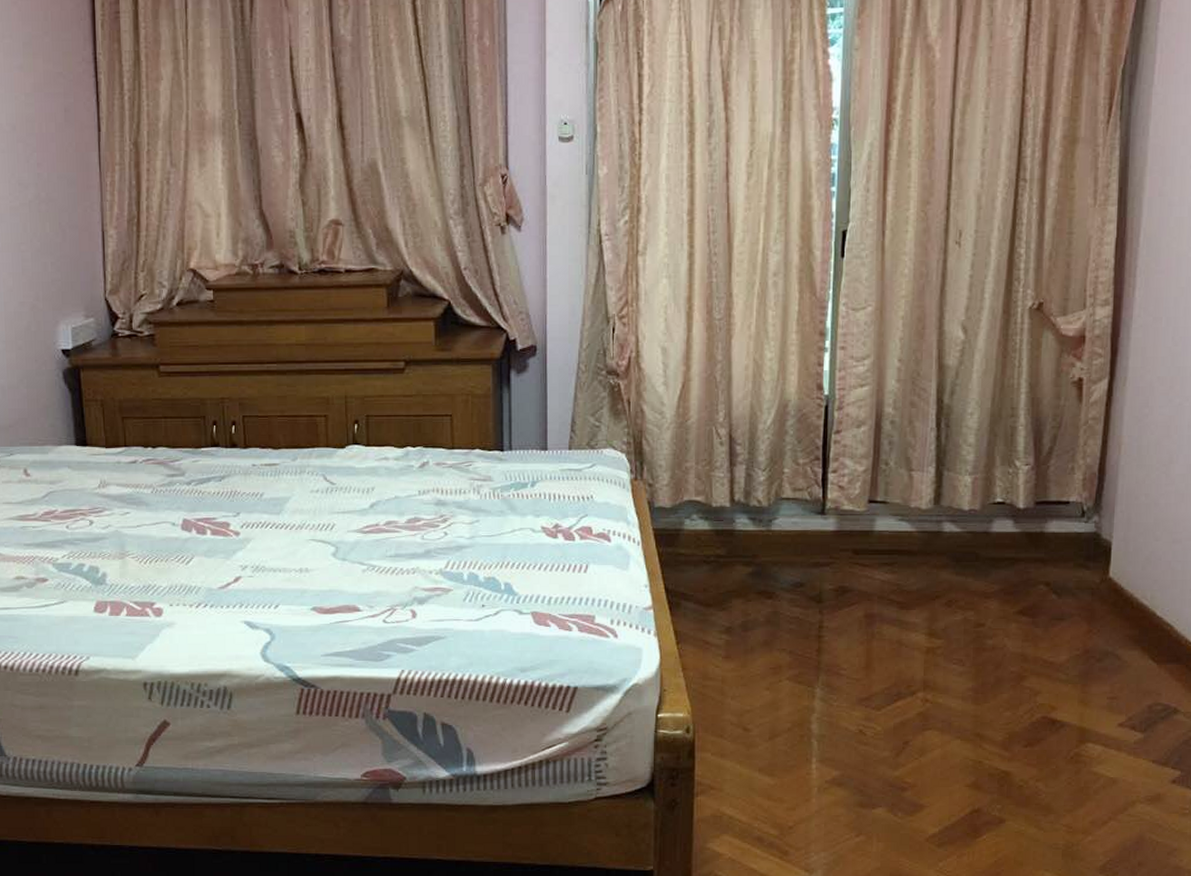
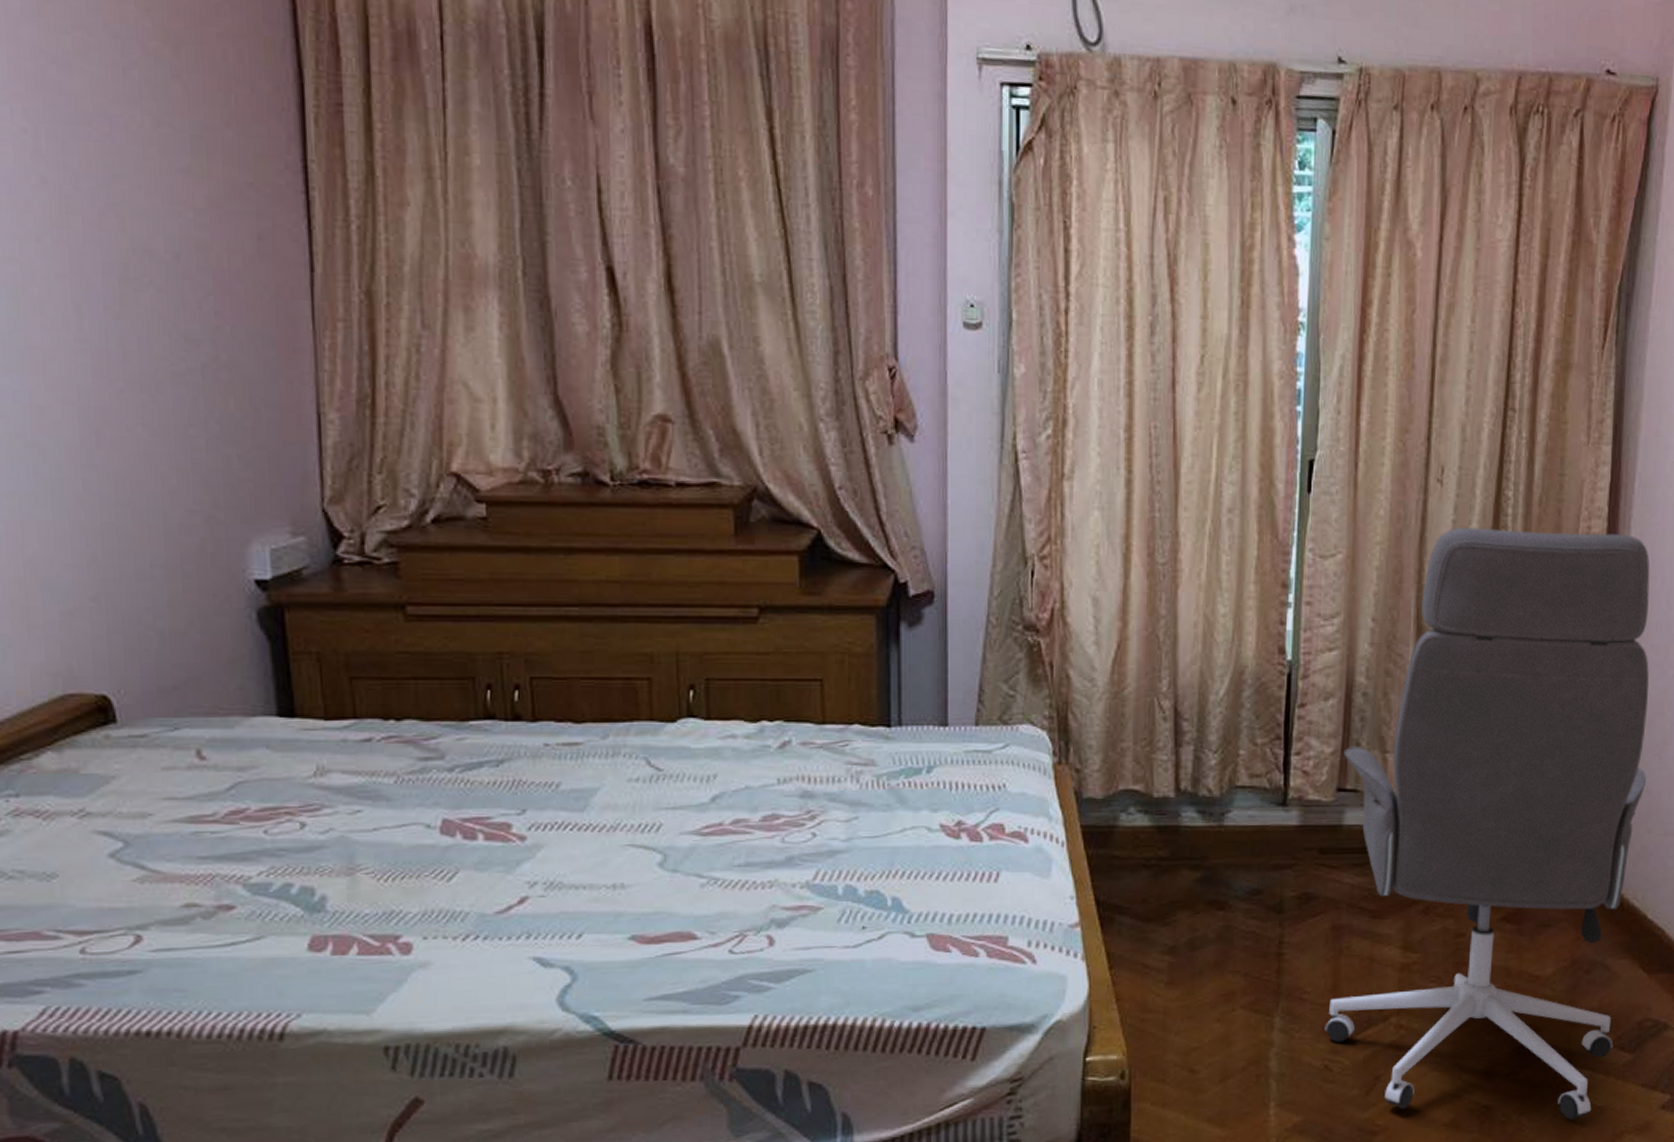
office chair: none [859,280,1156,788] -> present [1324,527,1650,1120]

